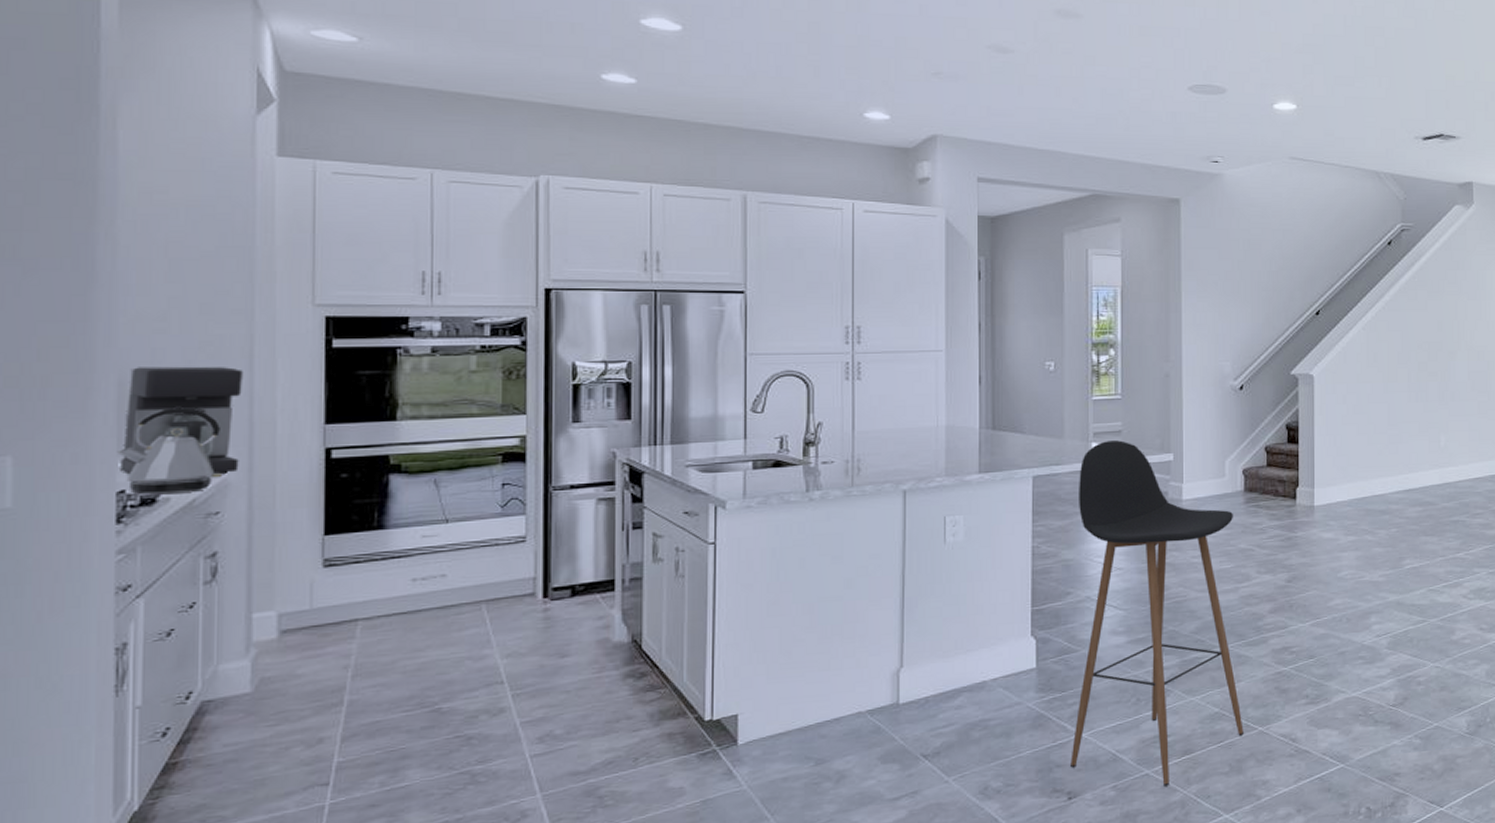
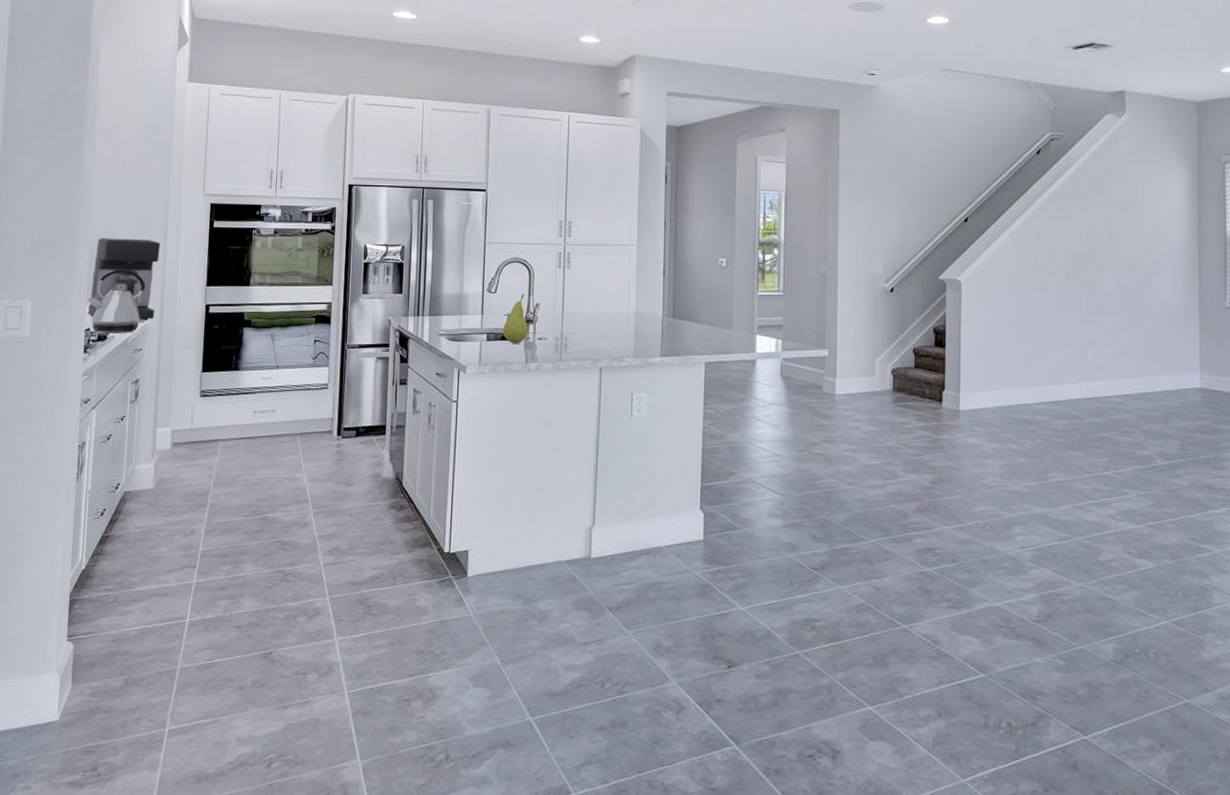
fruit: none [774,412,809,470] -> present [502,294,529,344]
bar stool: present [1070,440,1244,786] -> none [730,334,888,669]

